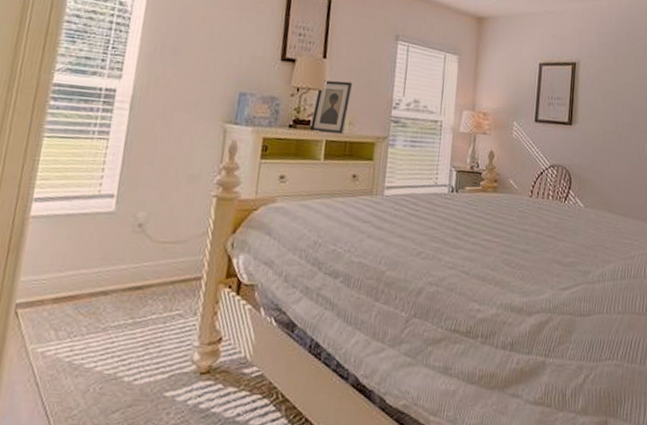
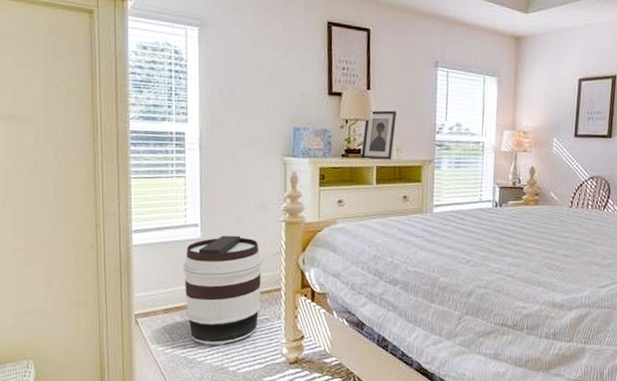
barrel: none [80,209,184,348] -> present [183,235,263,346]

